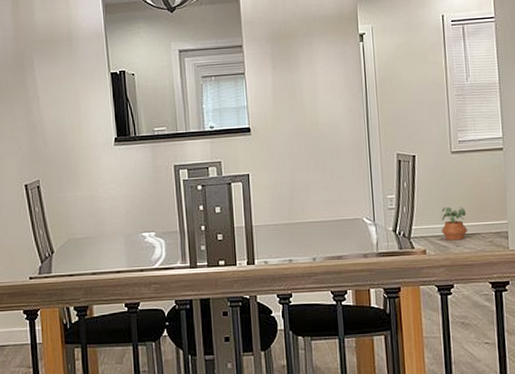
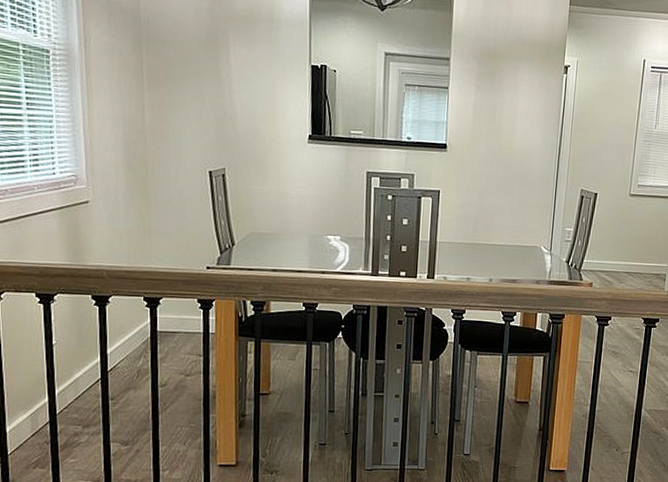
potted plant: present [441,206,468,241] -> none [608,244,633,278]

